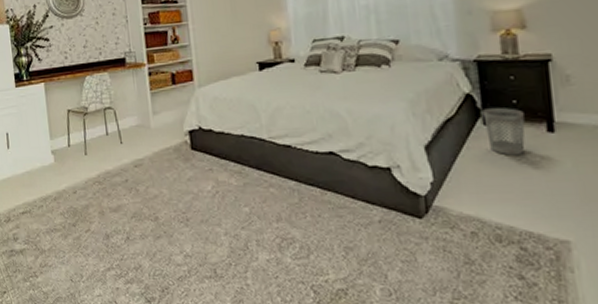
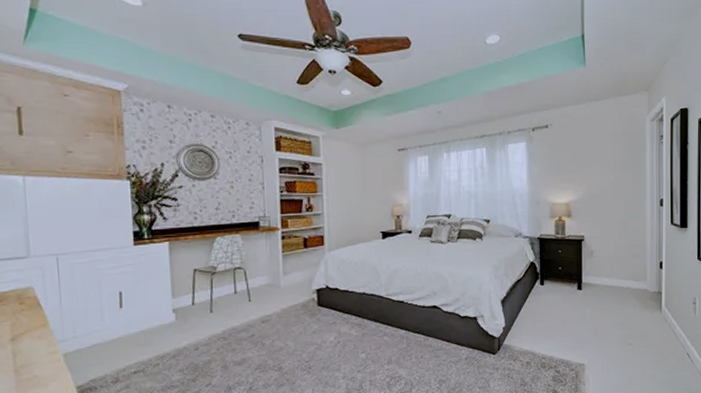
wastebasket: present [482,108,525,156] -> none [540,272,565,307]

